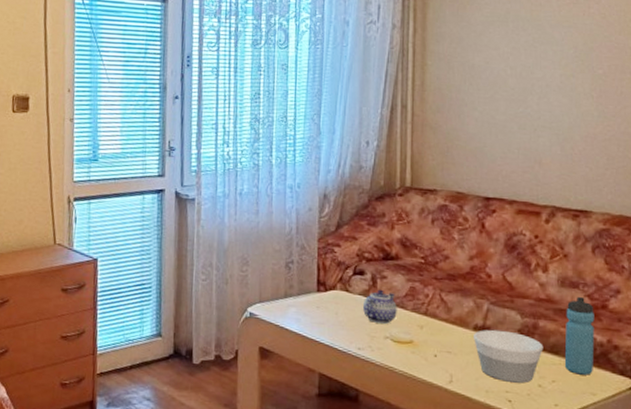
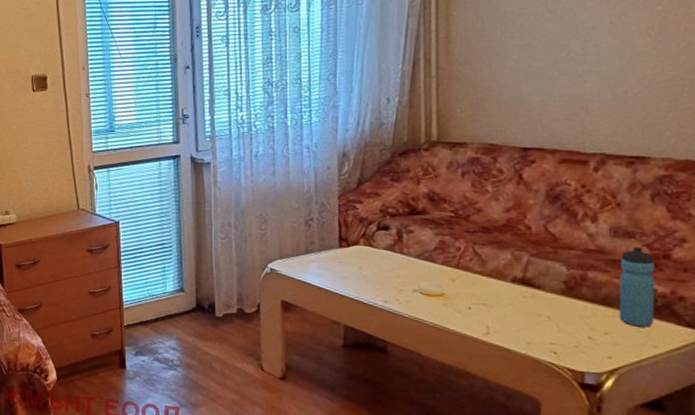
teapot: present [363,289,397,324] -> none [389,243,426,277]
bowl: present [474,329,544,383] -> none [512,281,594,336]

